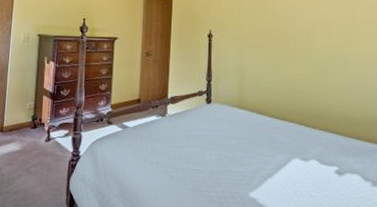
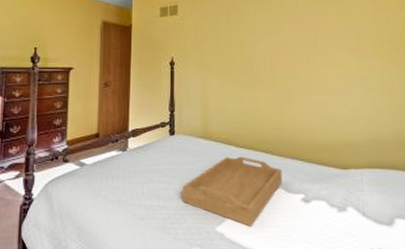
serving tray: none [217,126,316,195] -> present [182,156,282,227]

